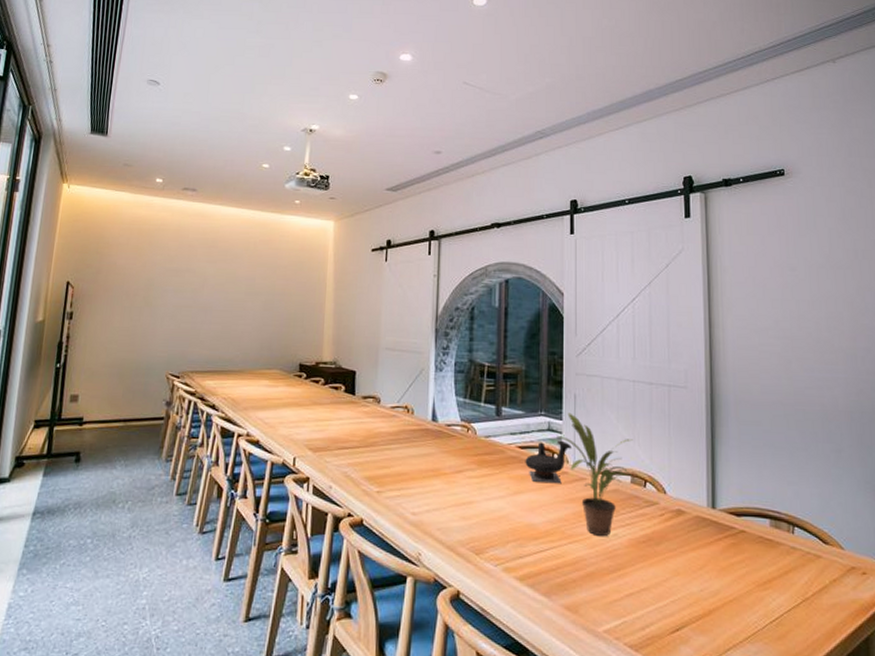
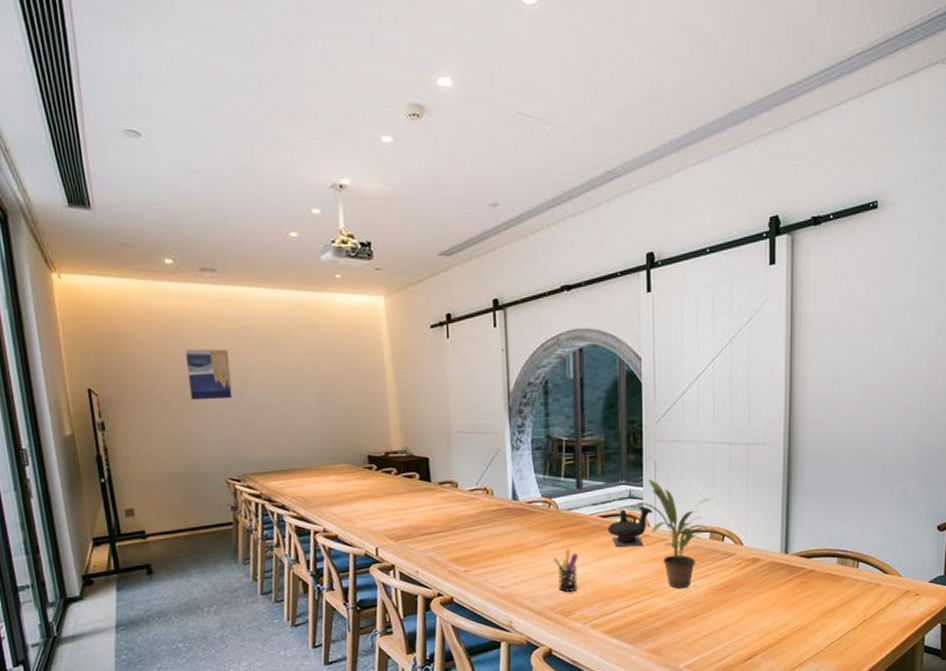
wall art: none [152,253,192,300] -> present [185,349,233,401]
pen holder: none [468,479,494,527] -> present [554,549,579,592]

